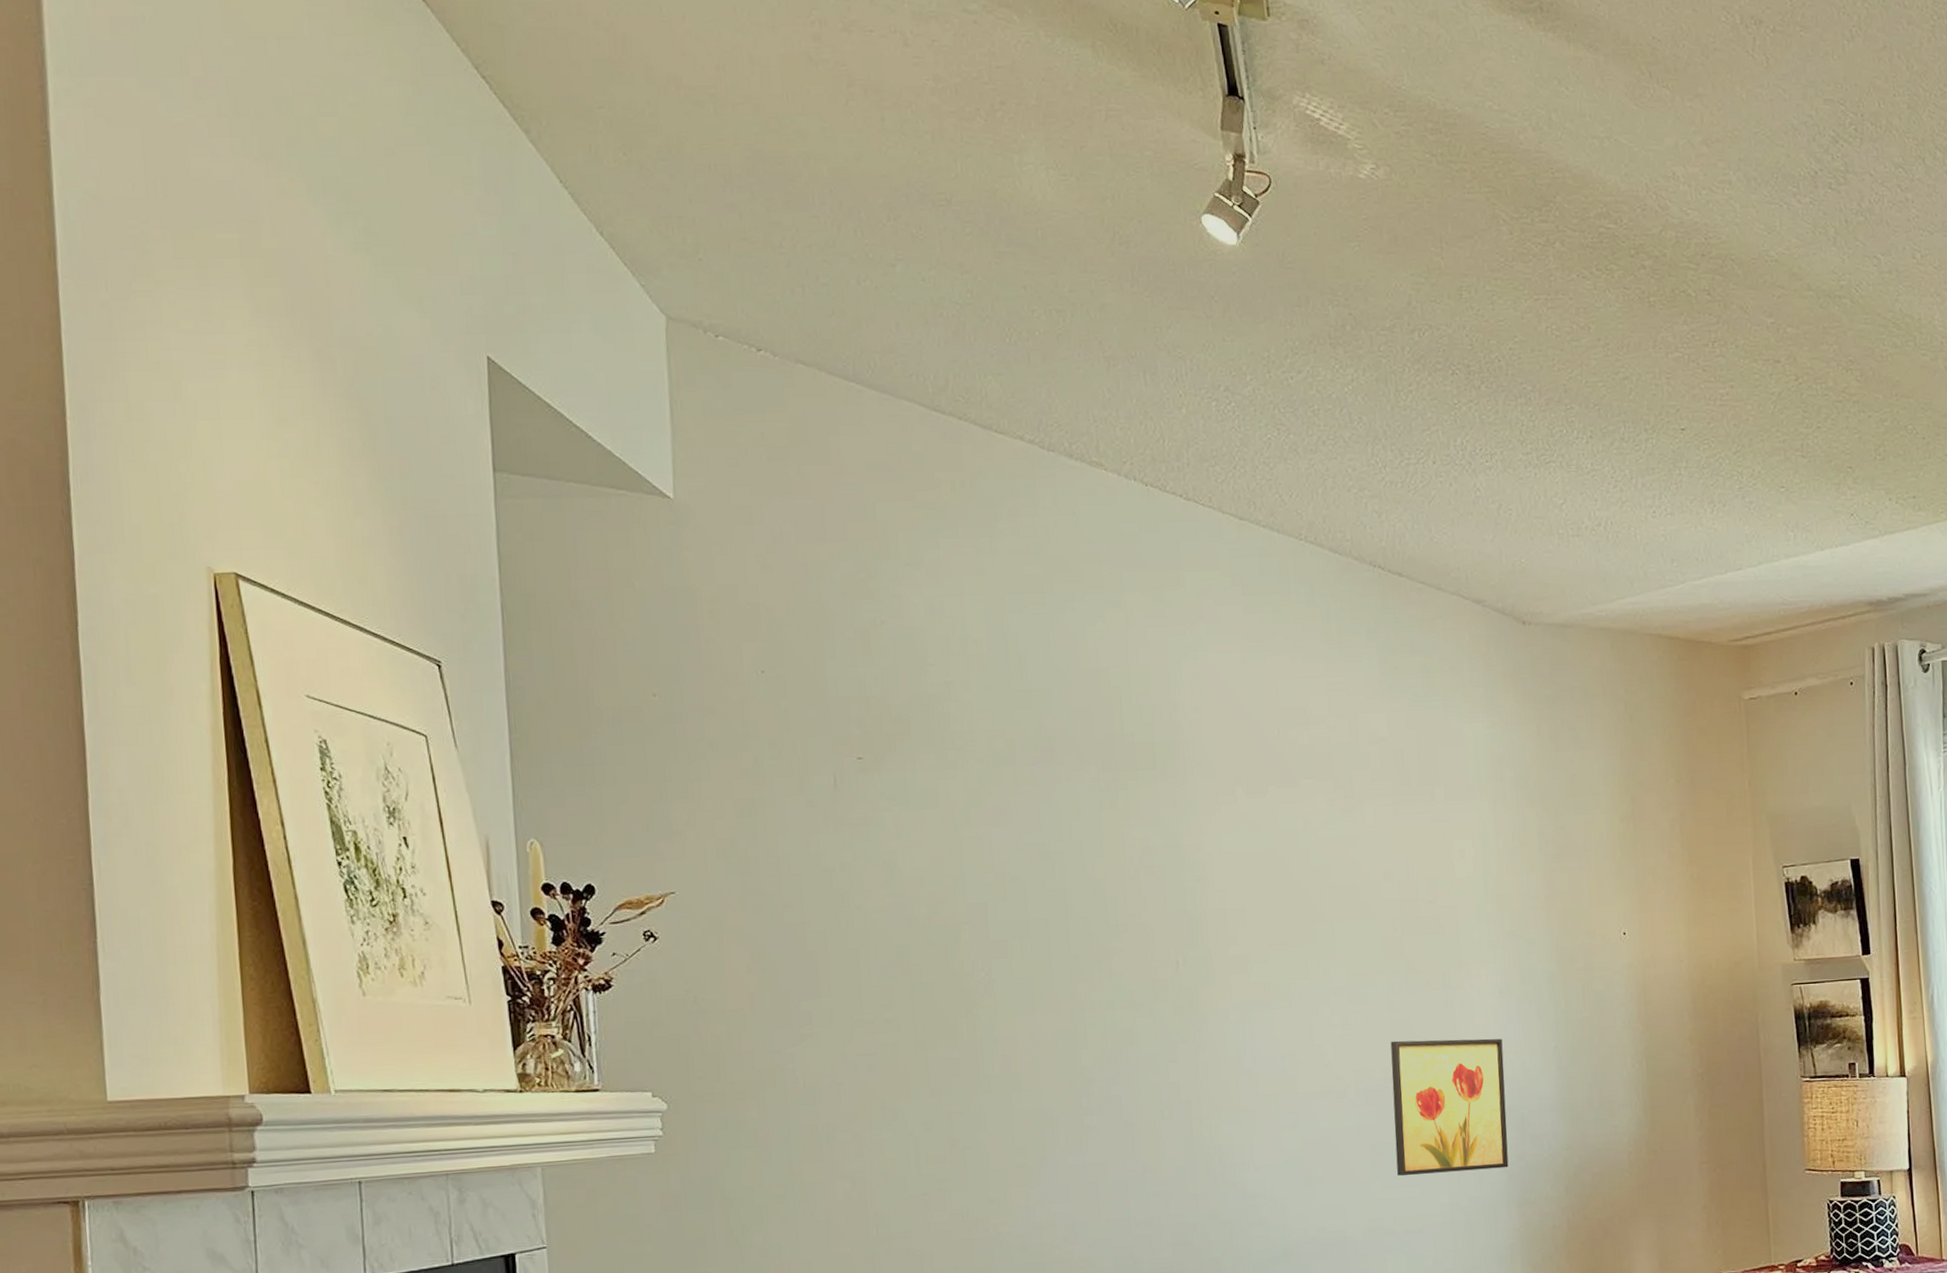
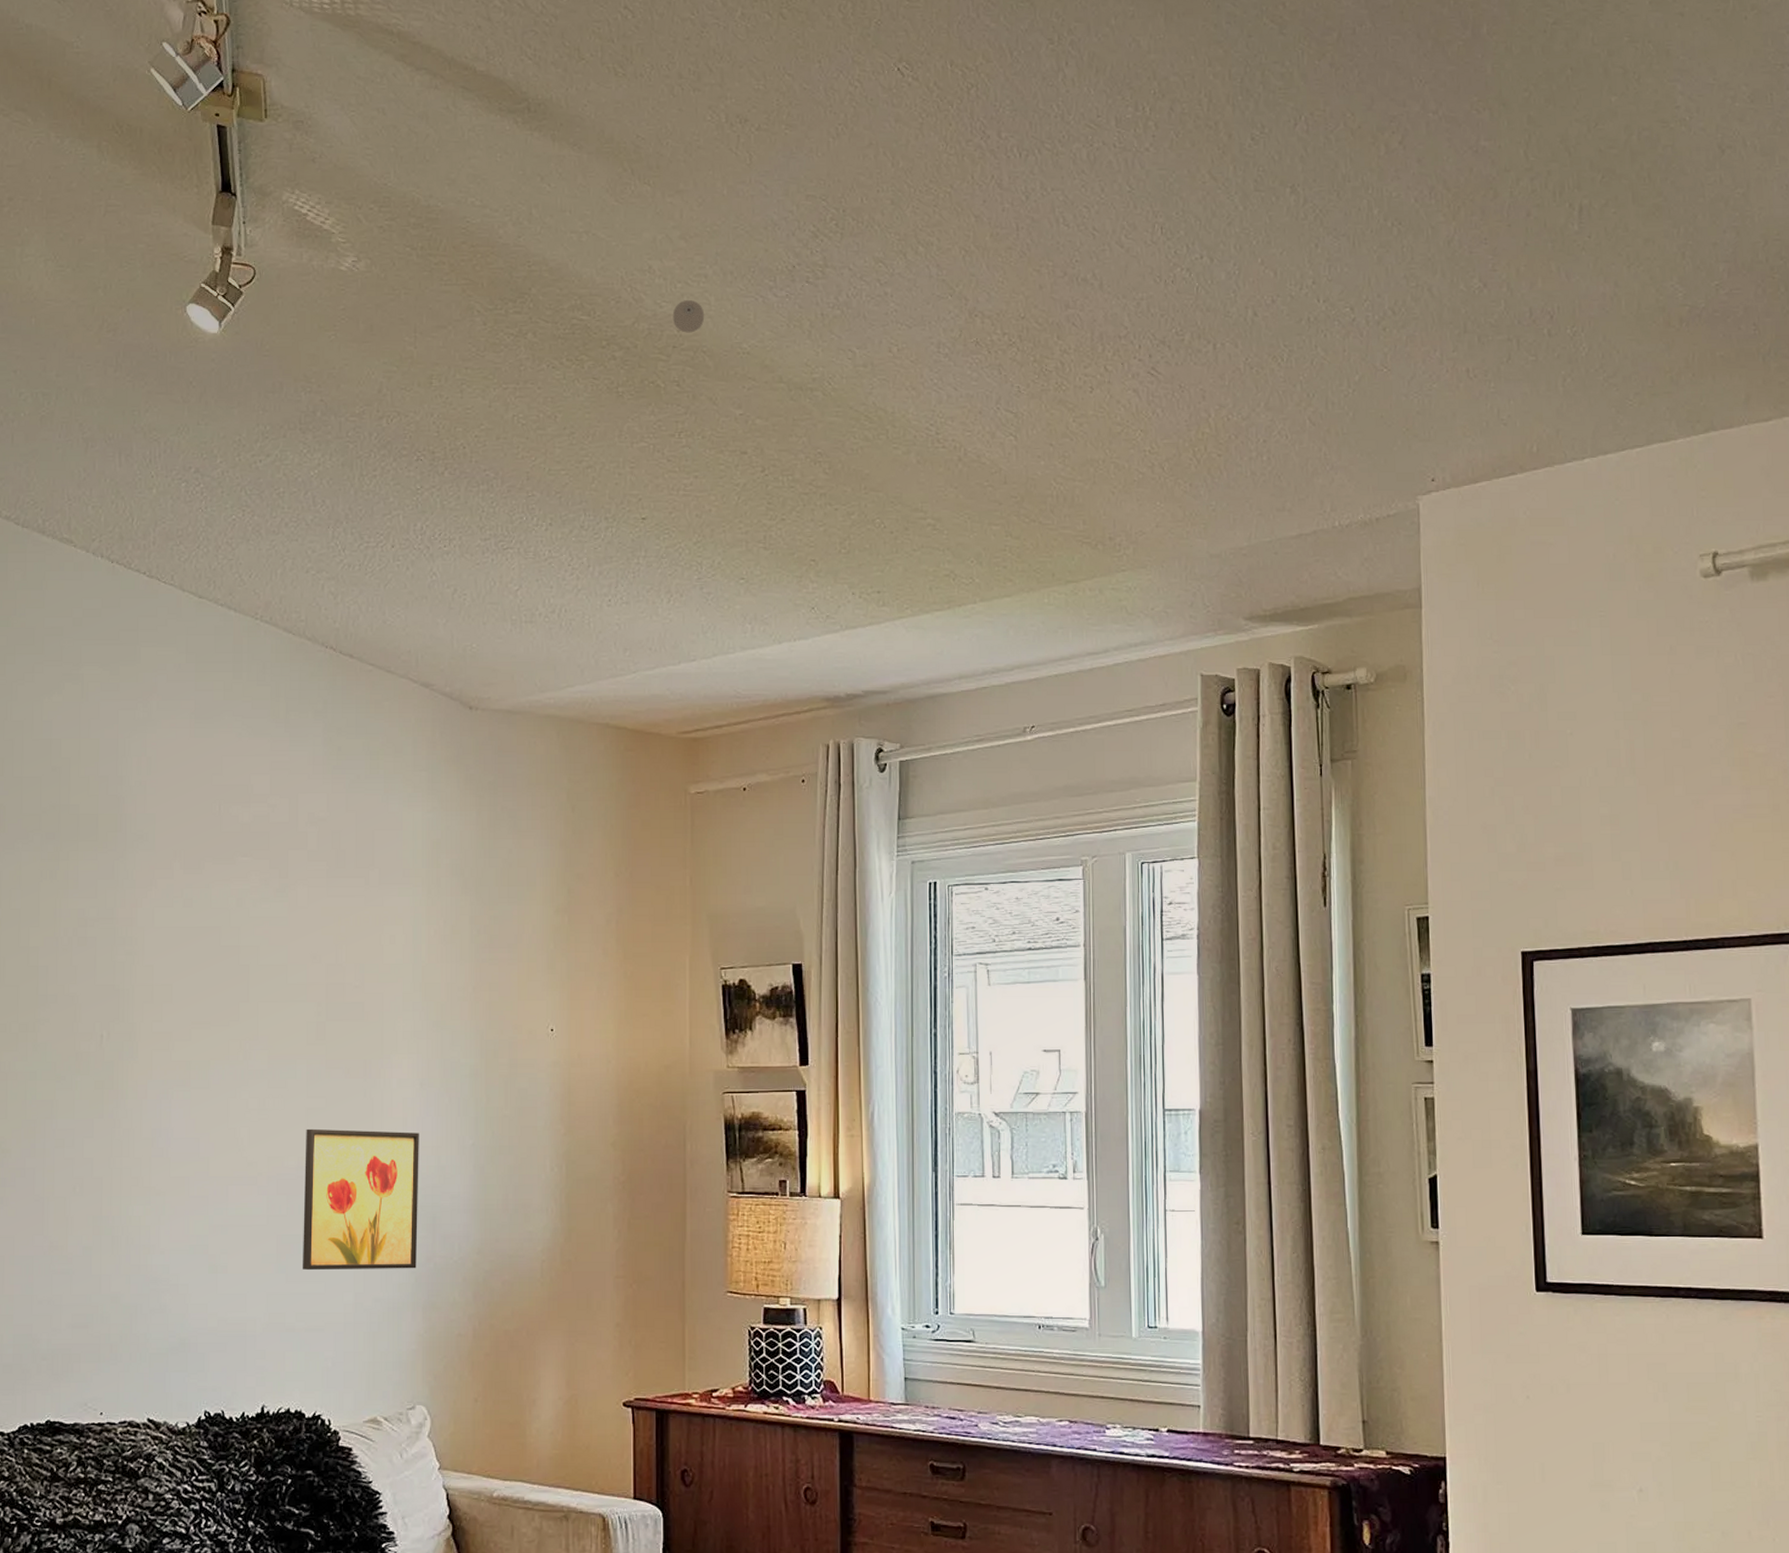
eyeball: none [1699,206,1731,241] -> present [672,299,705,333]

